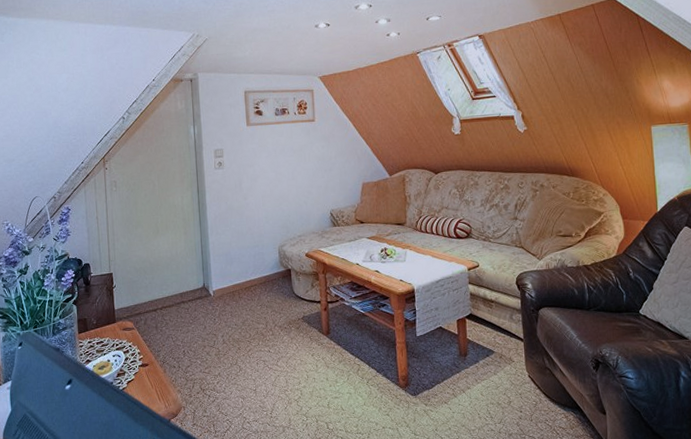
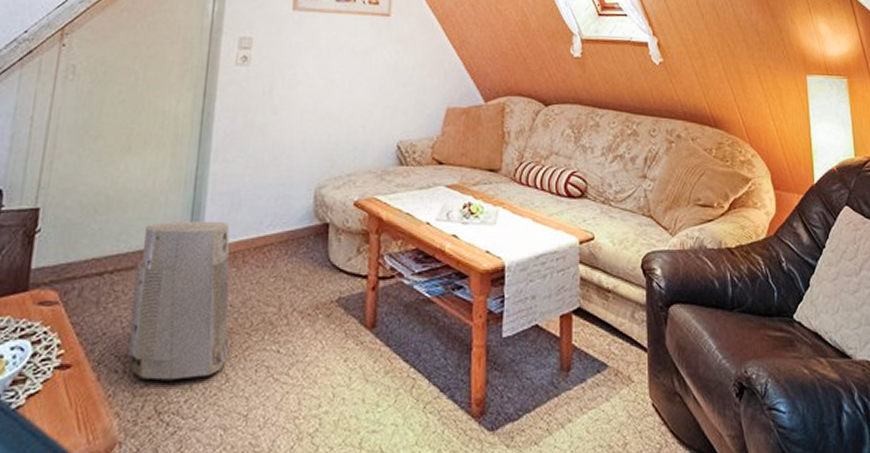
air purifier: none [175,273,240,371] -> present [127,220,232,381]

